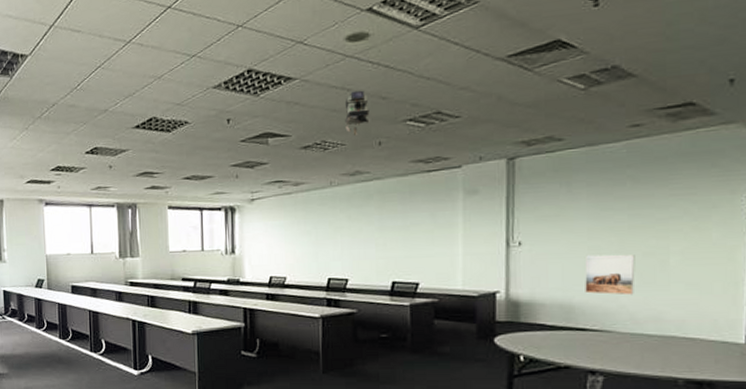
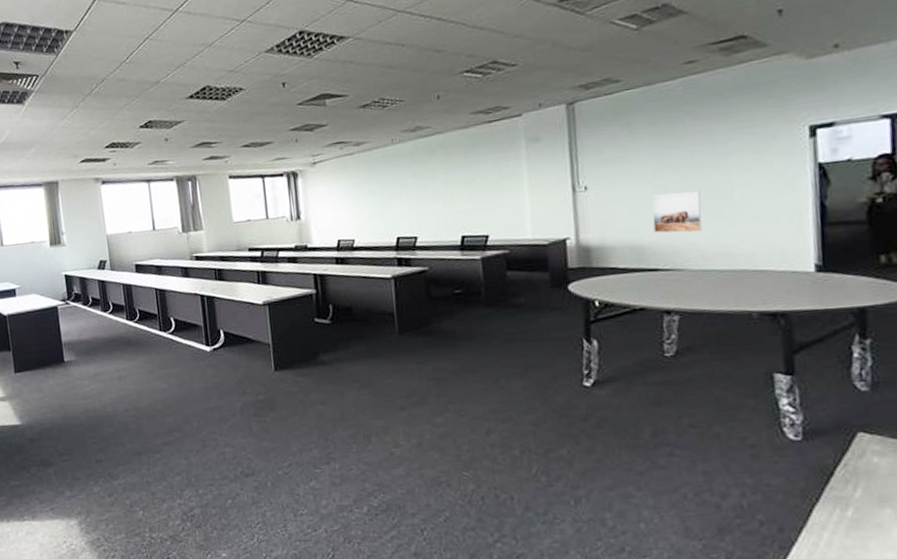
camera: present [344,90,370,135] -> none [400,44,427,91]

